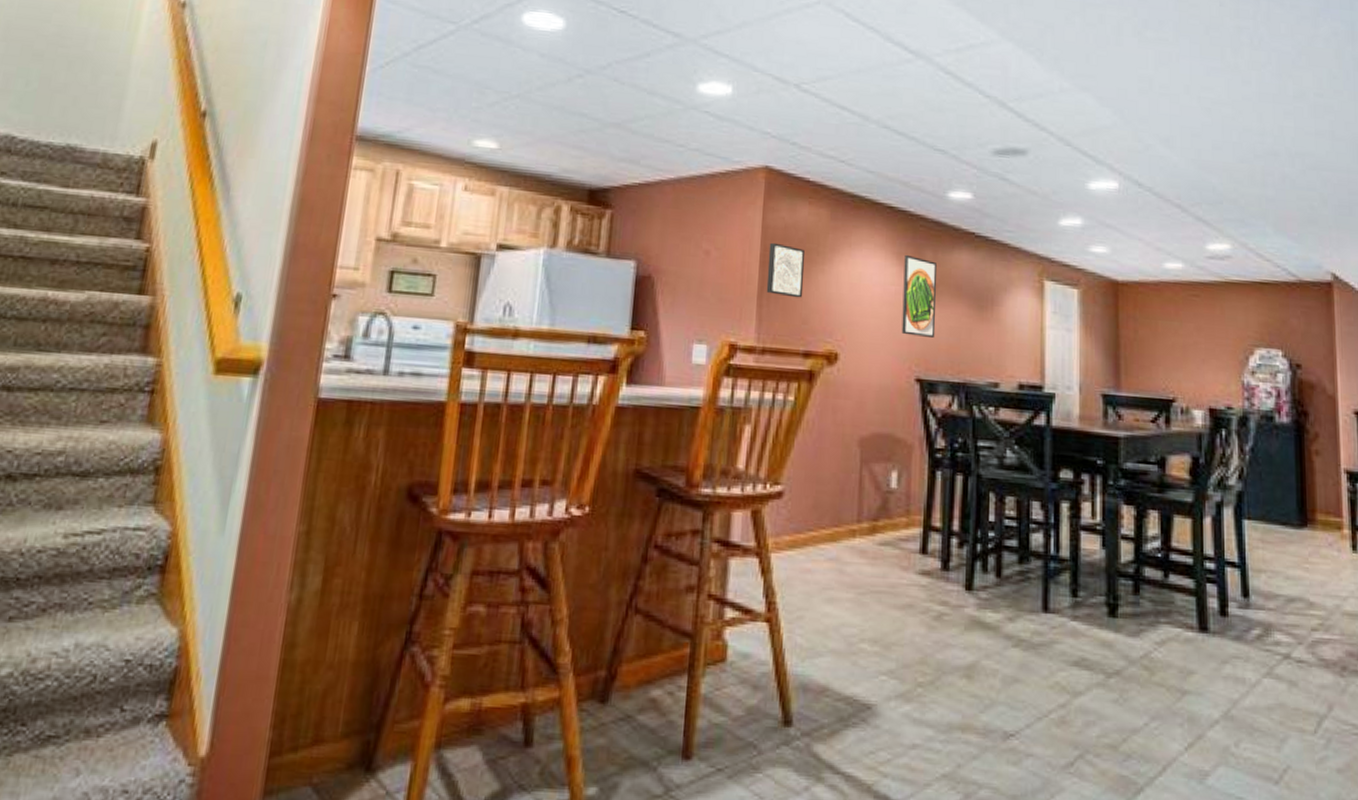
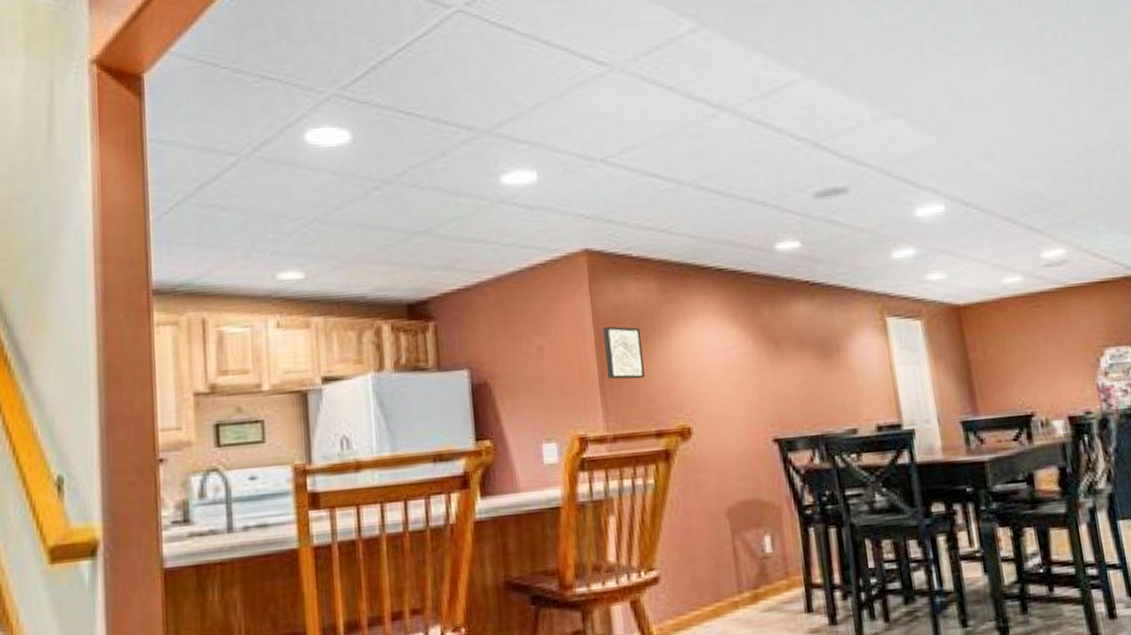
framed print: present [901,254,936,337] -> none [742,315,786,397]

